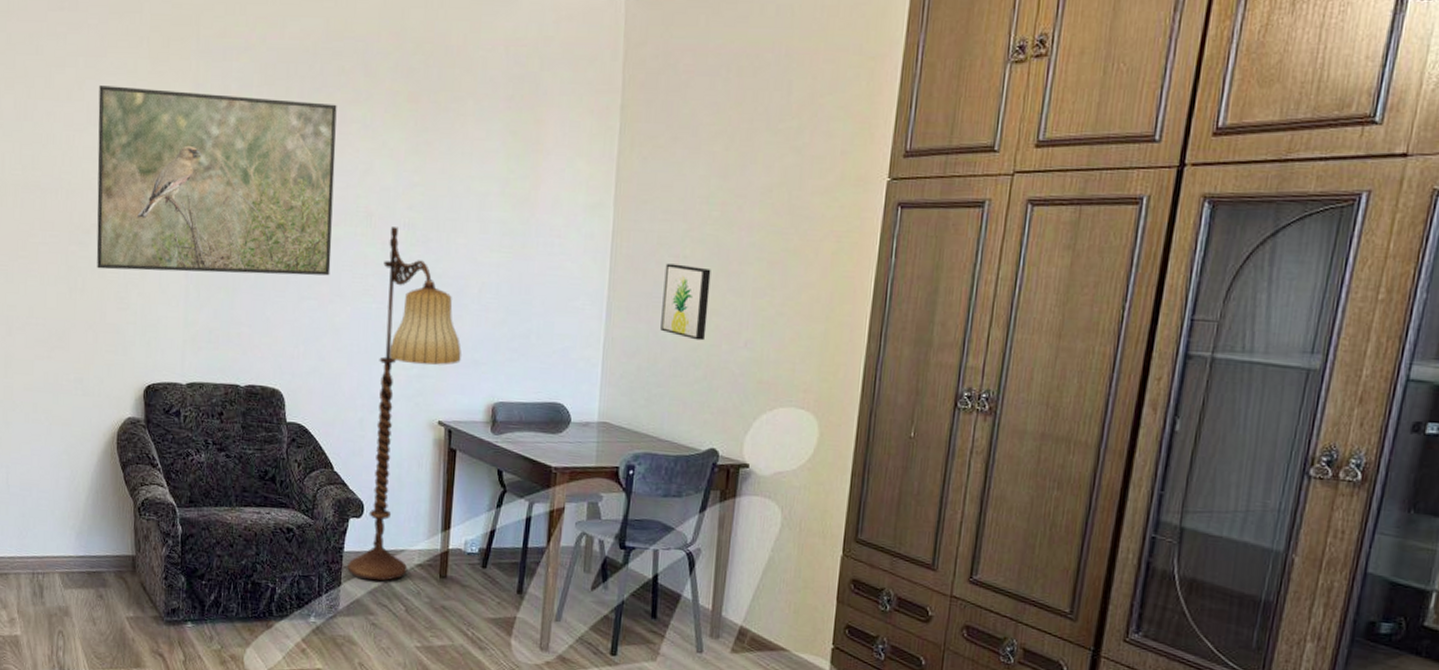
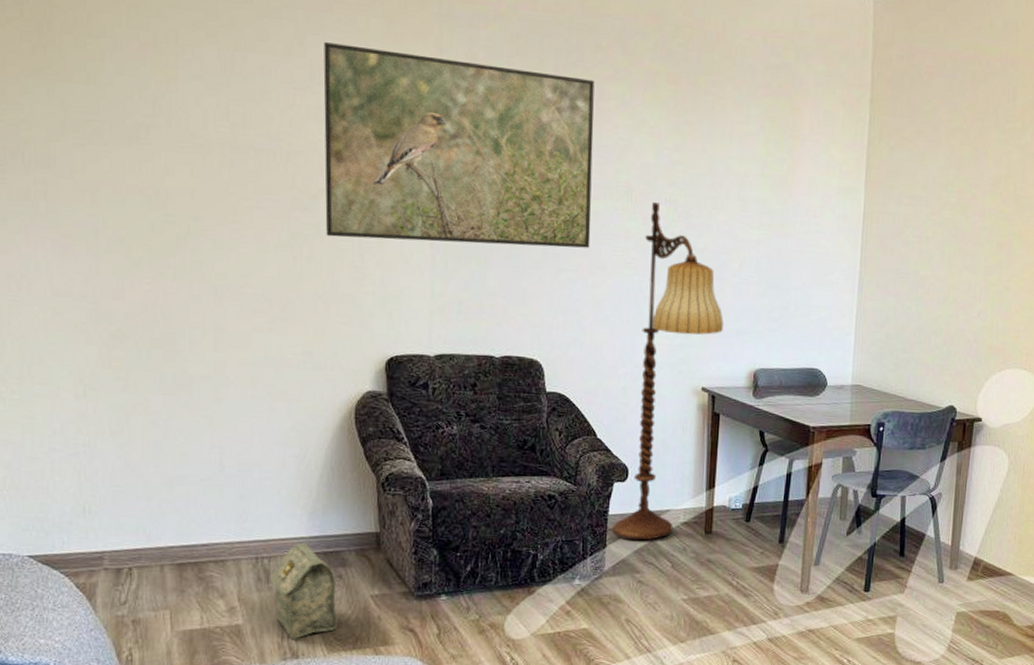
bag: none [44,561,98,655] -> present [270,542,337,640]
wall art: present [660,263,711,341] -> none [906,243,950,312]

